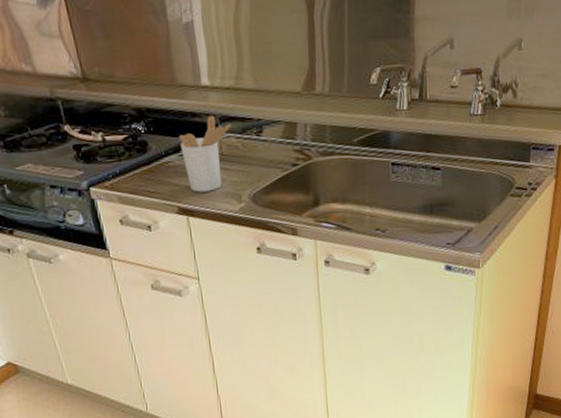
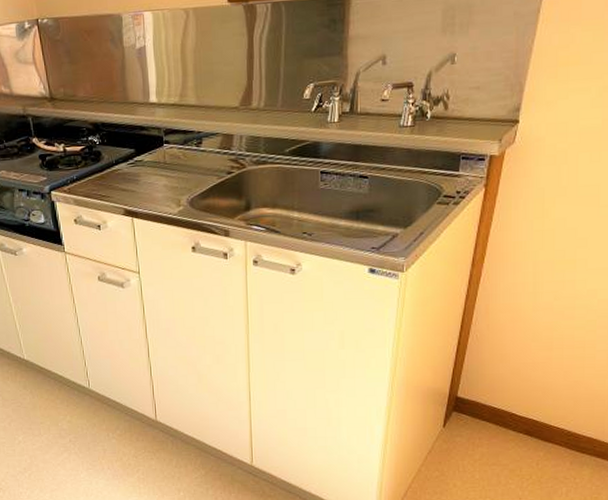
utensil holder: present [178,115,231,193] -> none [127,128,174,197]

